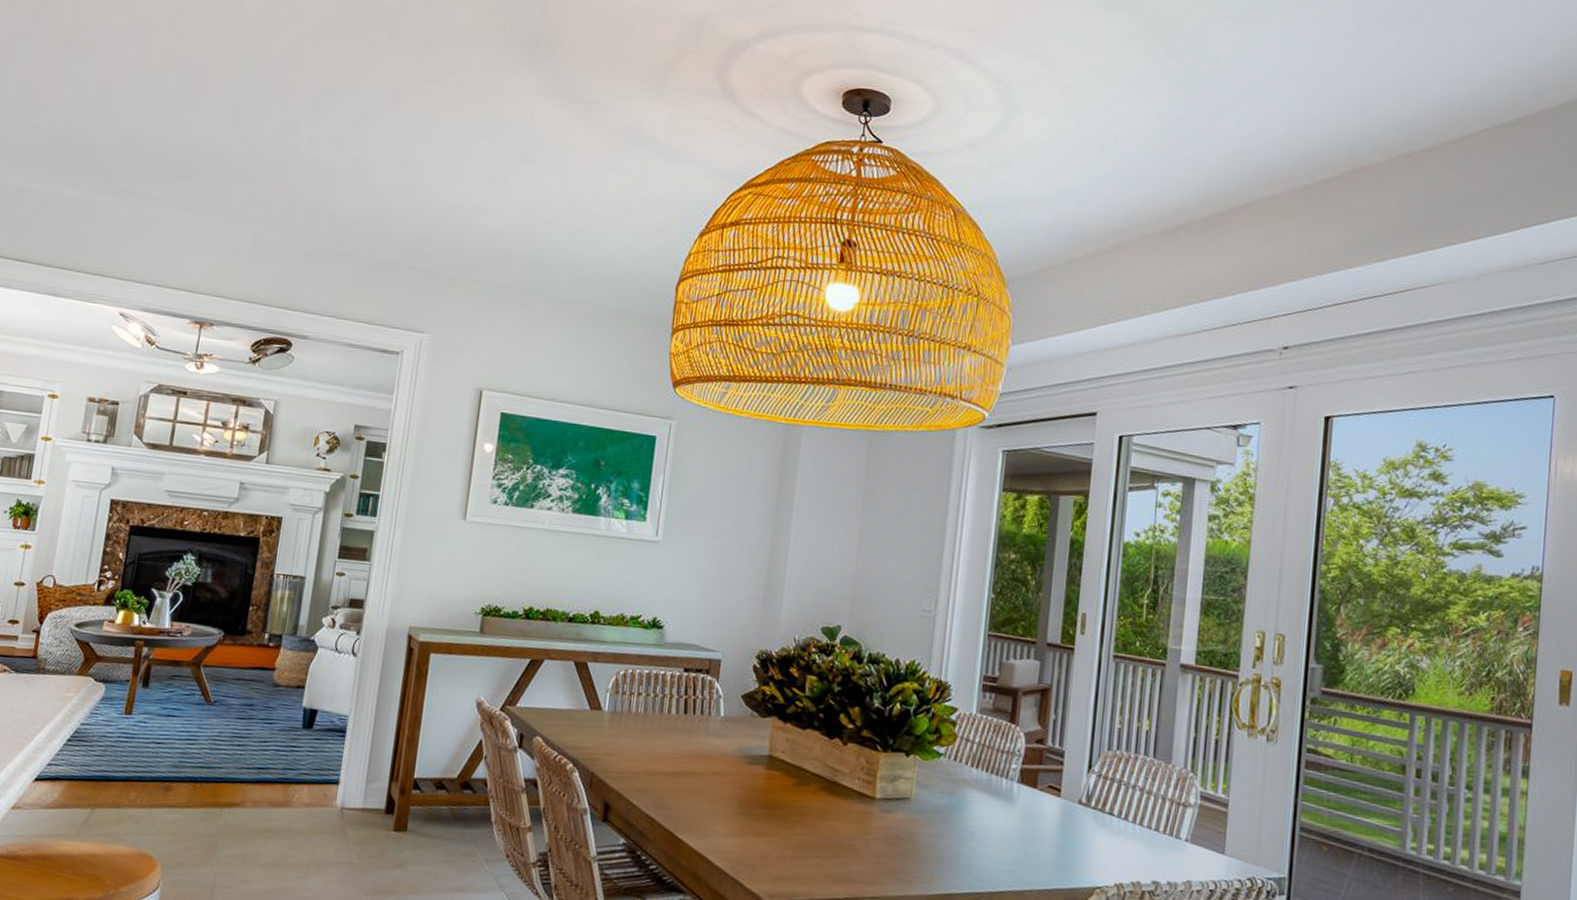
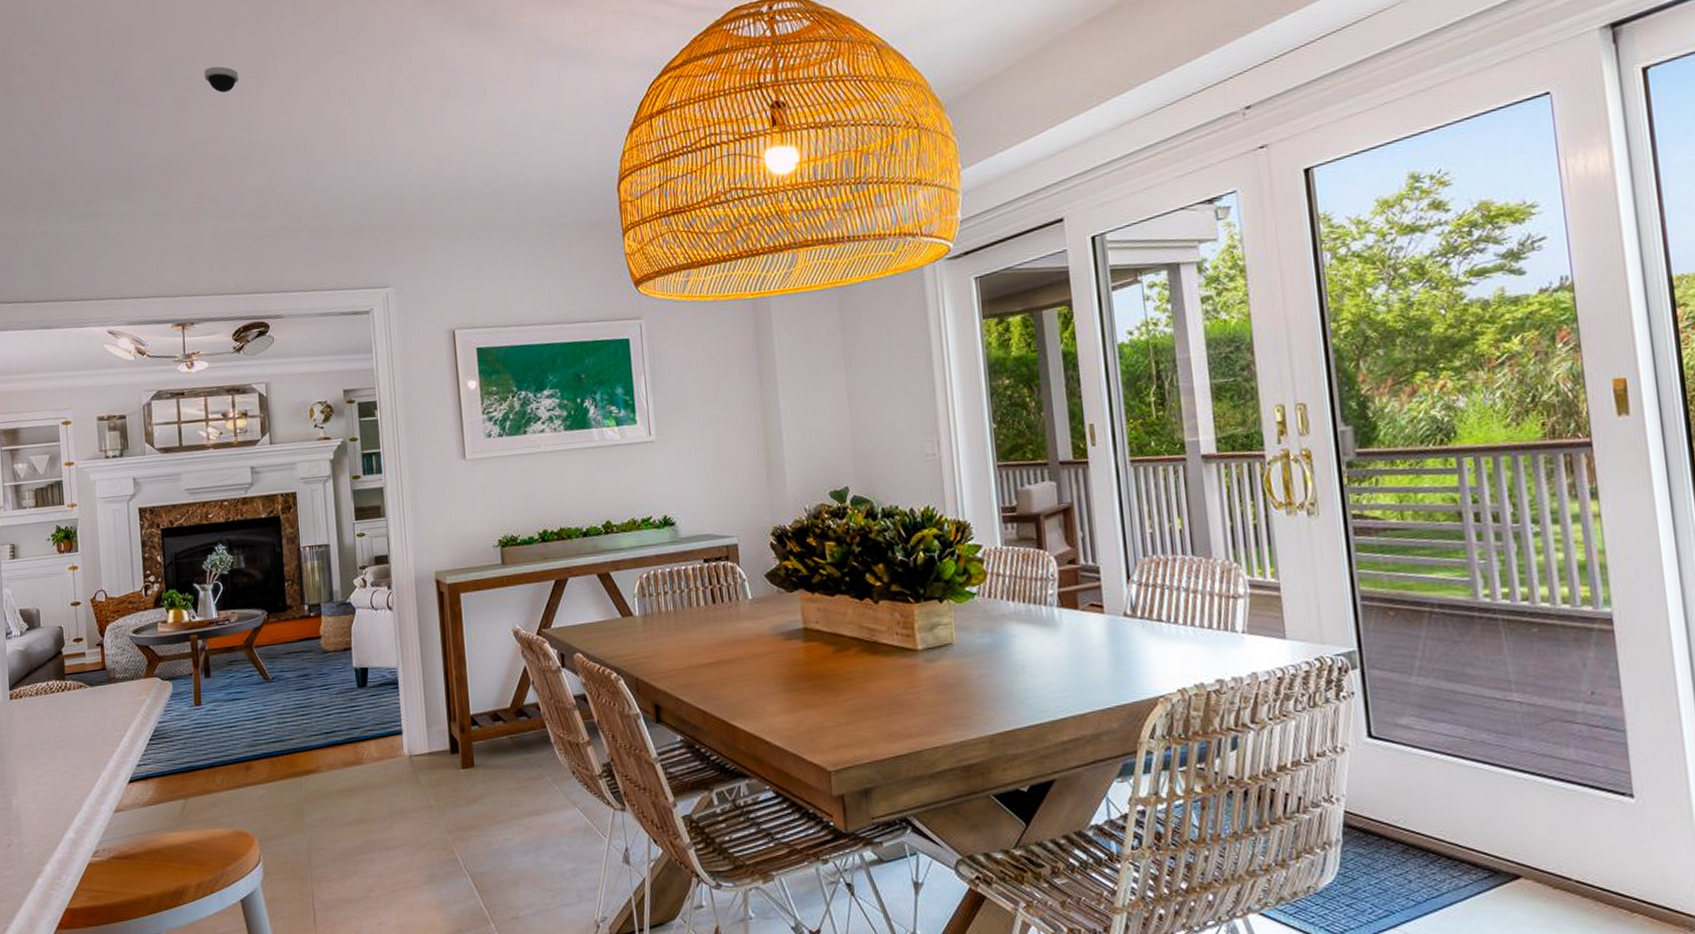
dome security camera: none [281,74,317,102] -> present [204,66,239,93]

